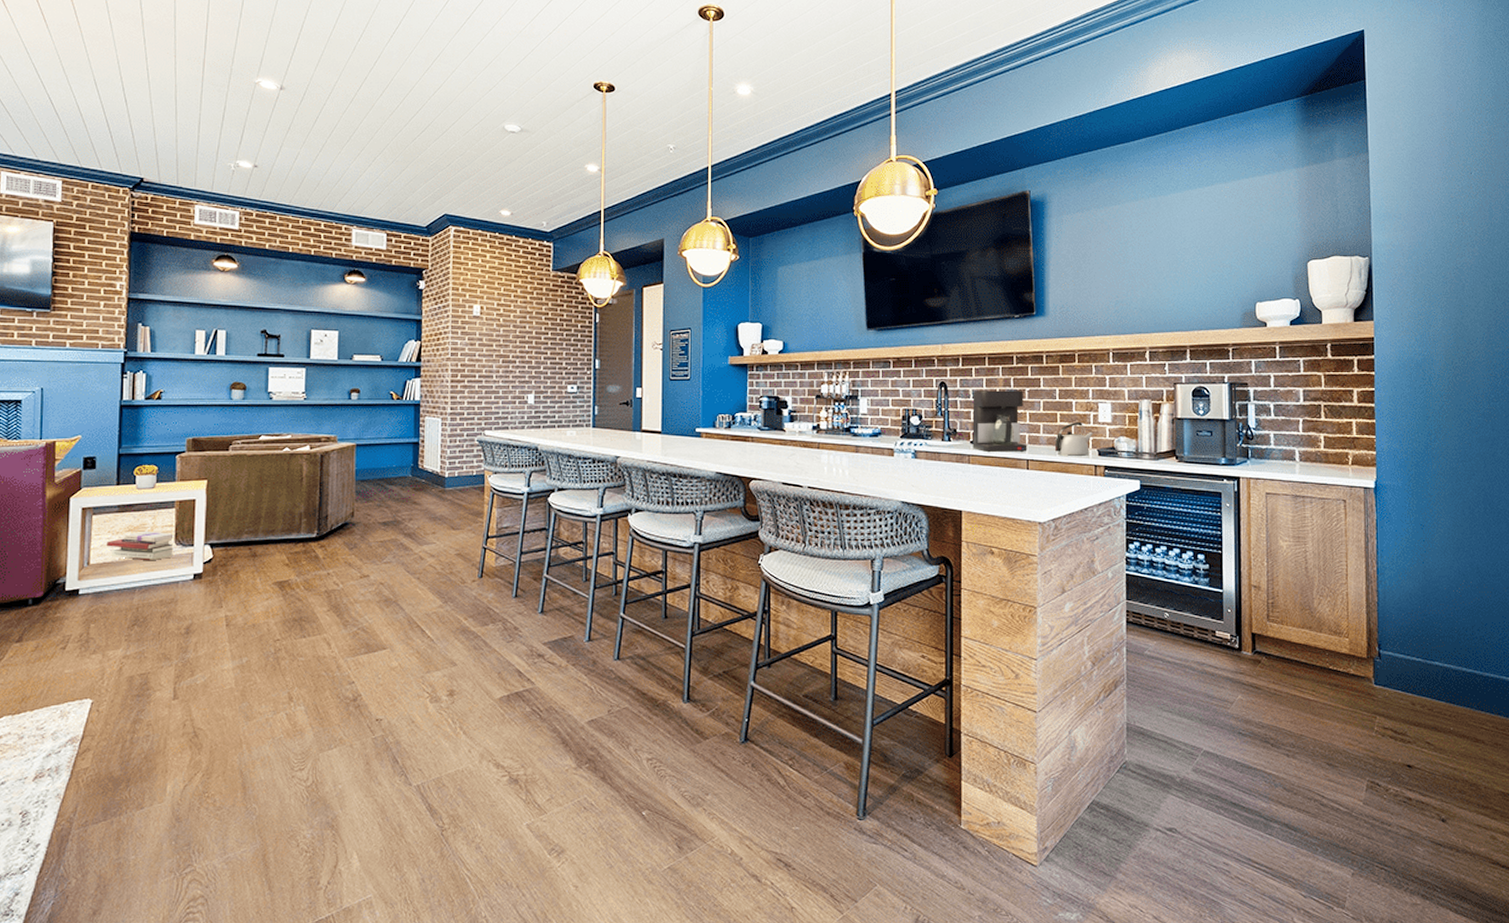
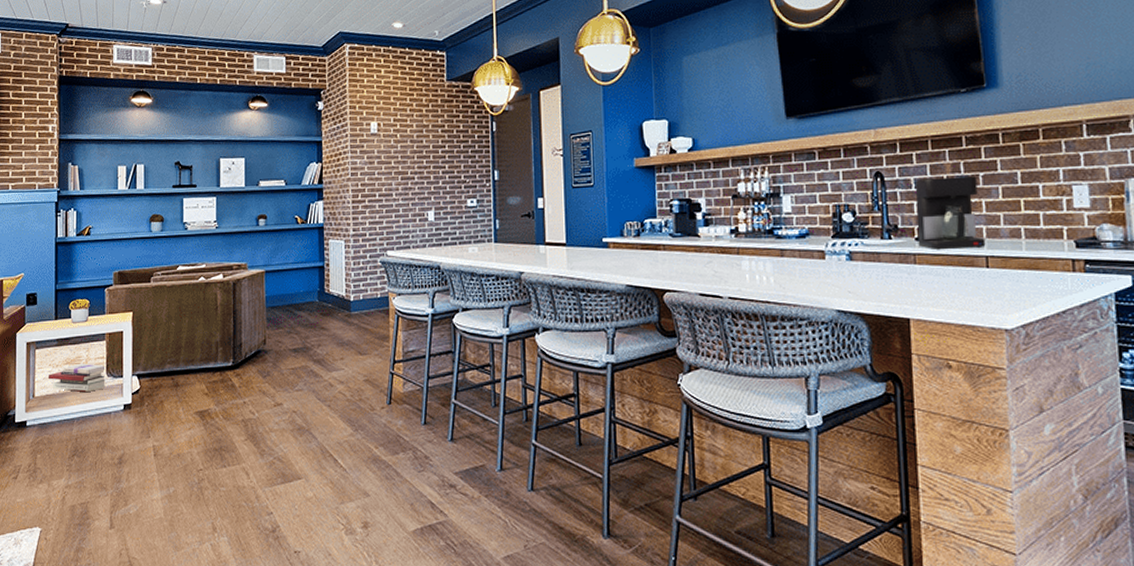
kettle: present [1055,421,1093,457] -> none [1020,208,1067,251]

